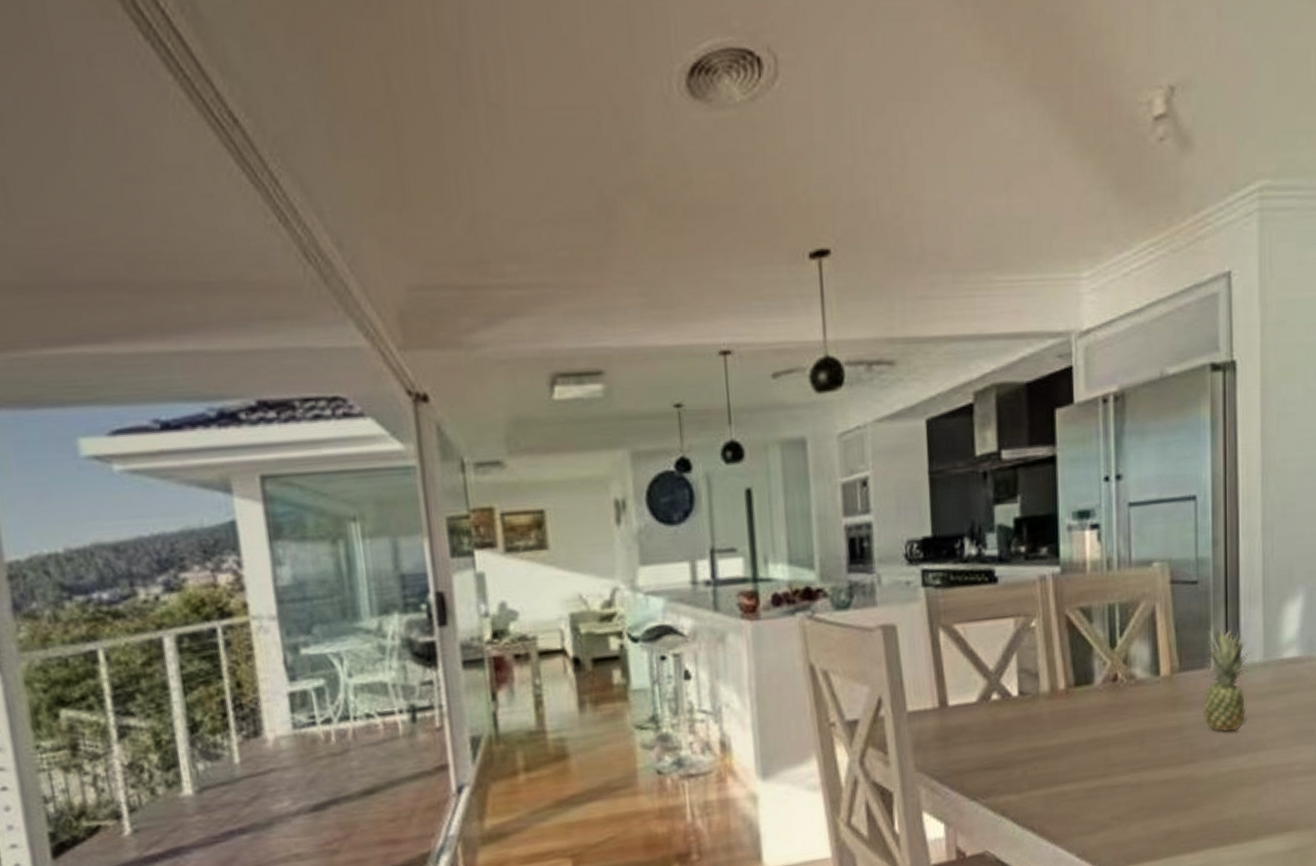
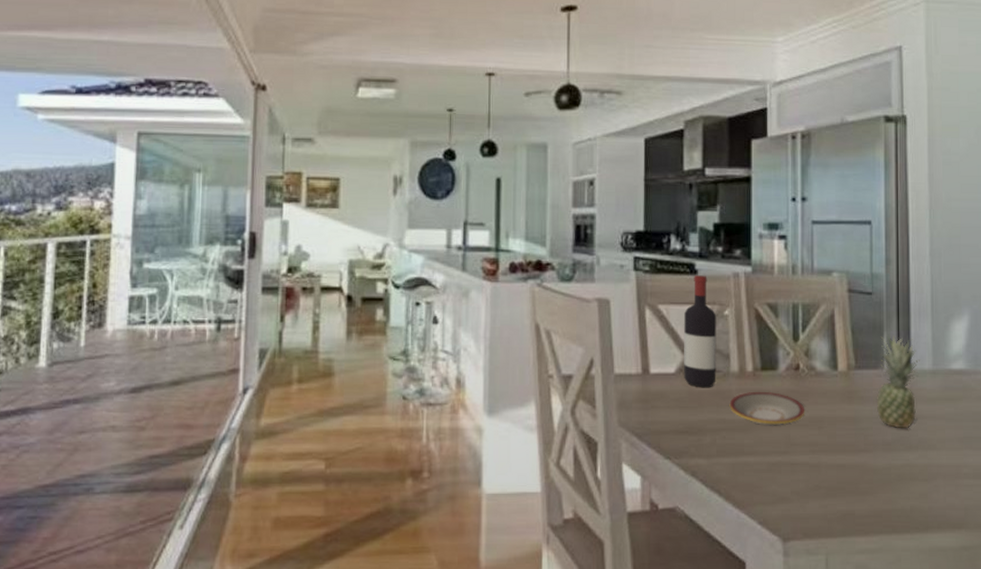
wine bottle: none [984,583,1025,716] -> present [684,275,717,388]
plate: none [1040,710,1125,749] -> present [729,392,805,426]

